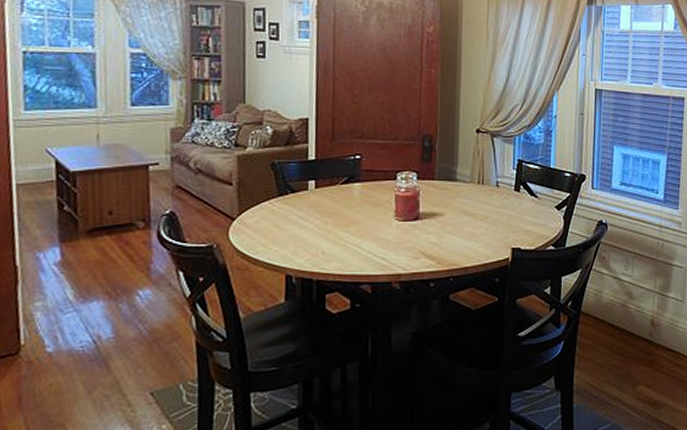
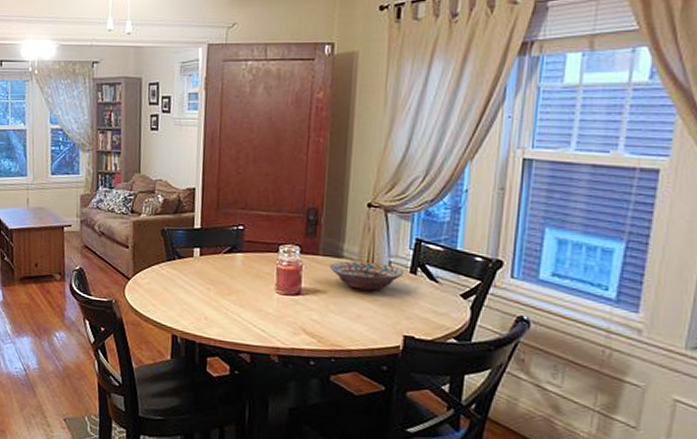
decorative bowl: none [445,184,510,209] -> present [329,261,405,291]

